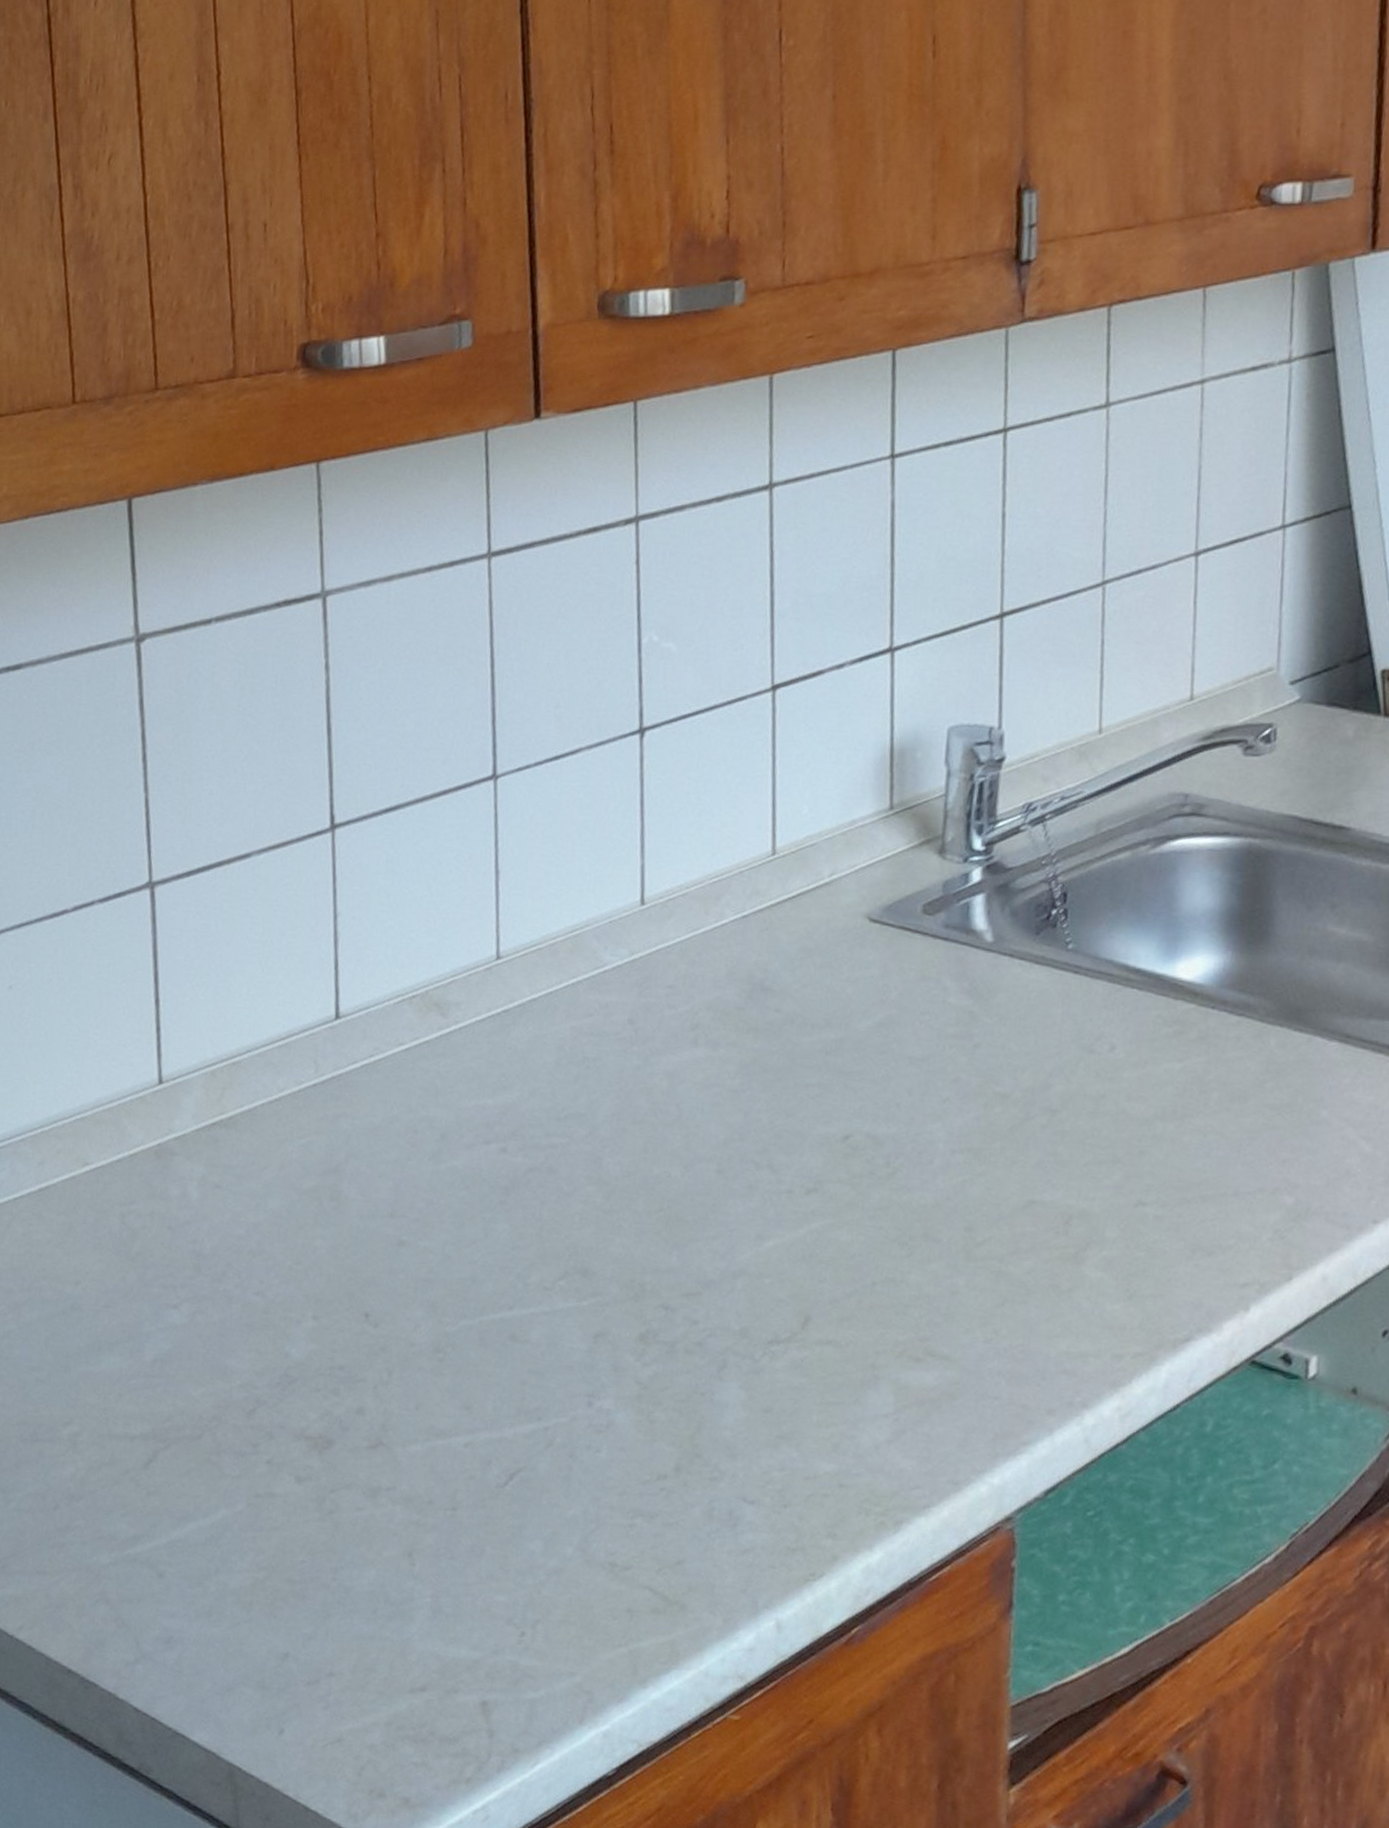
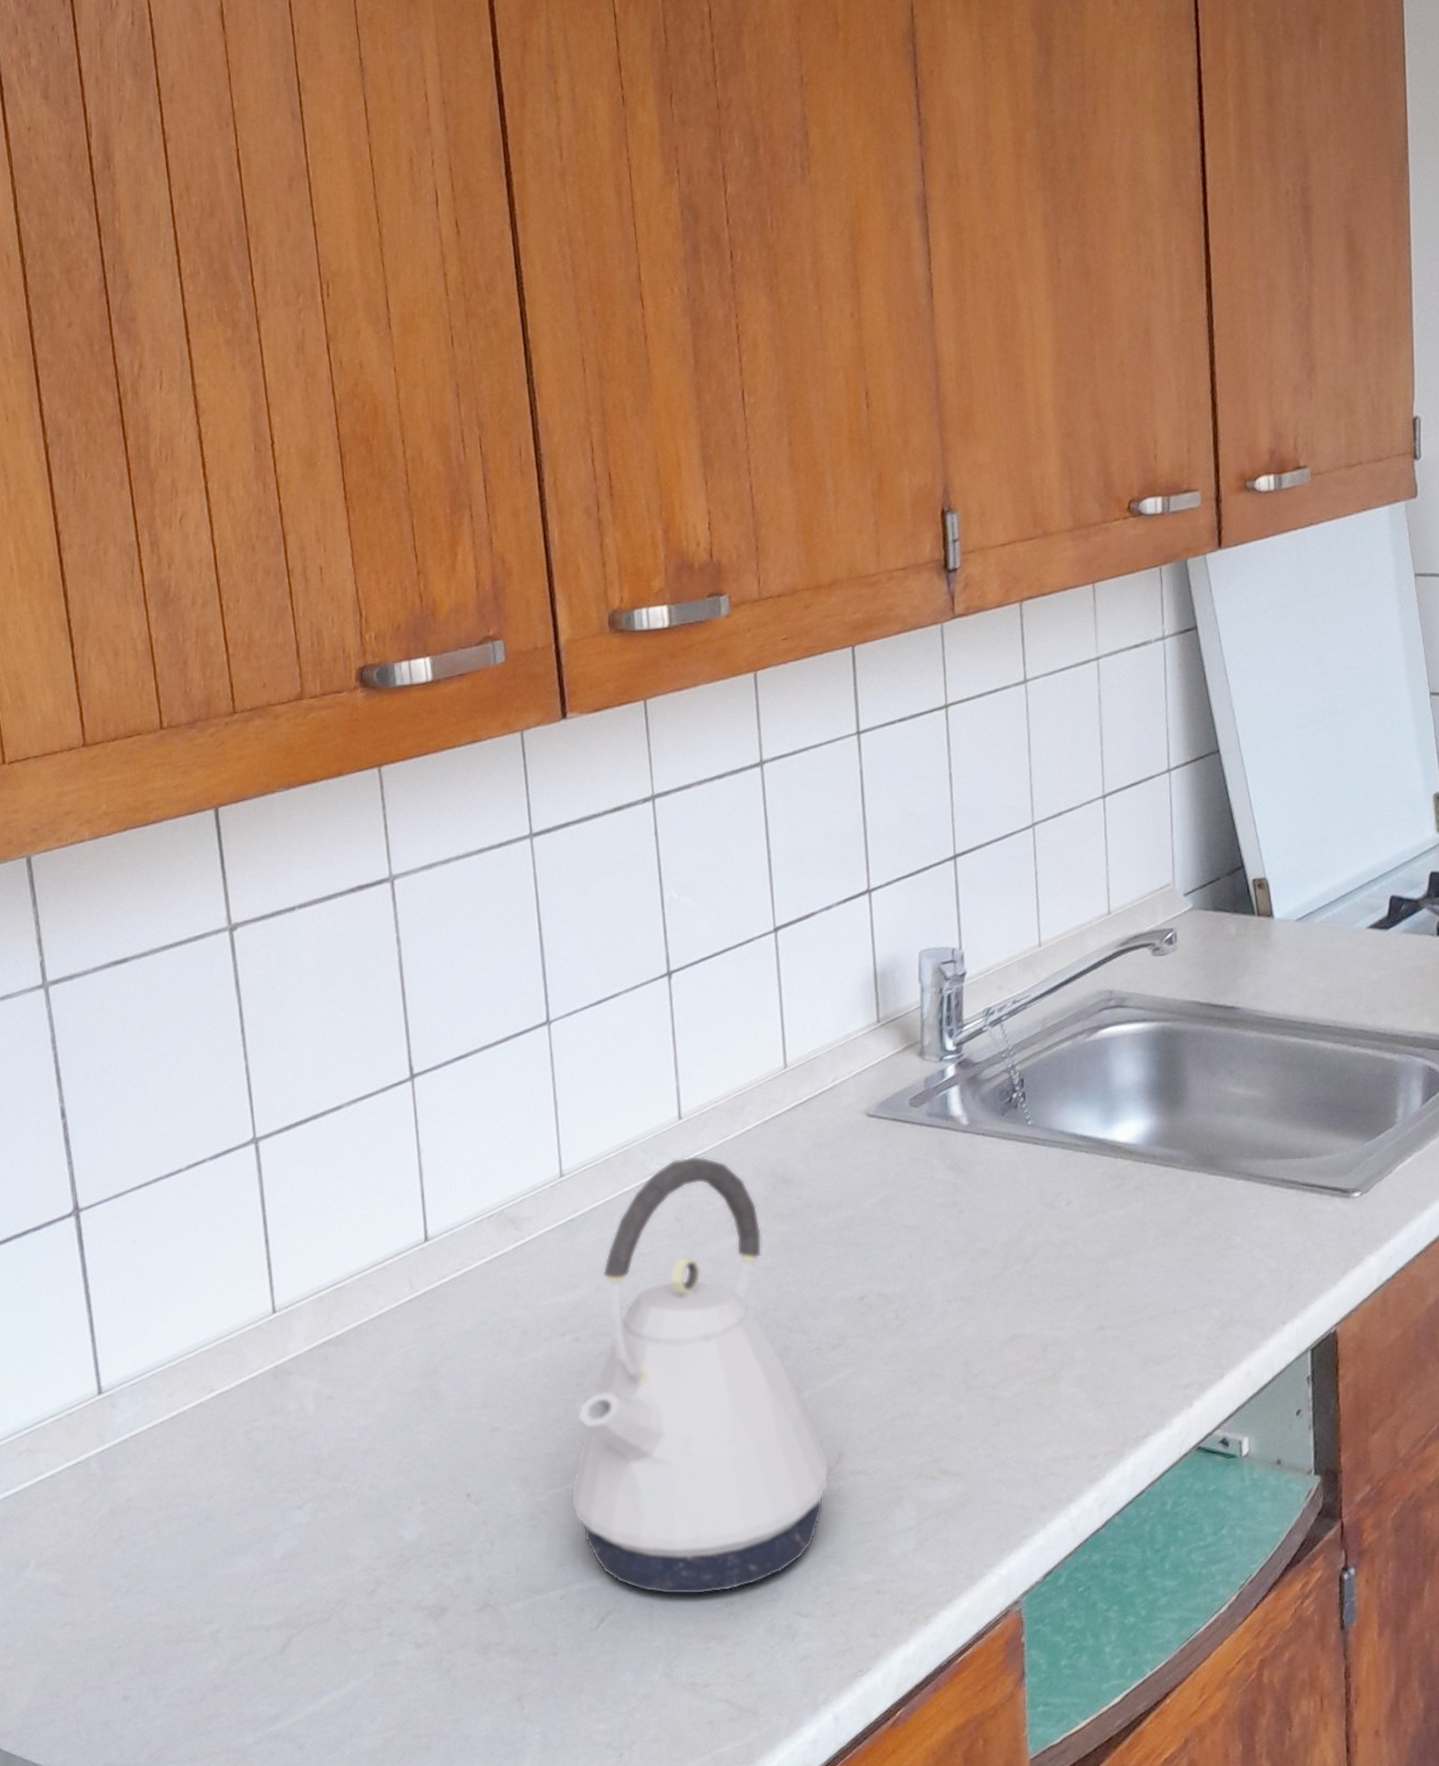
kettle: none [483,949,793,1463] -> present [570,1156,829,1595]

